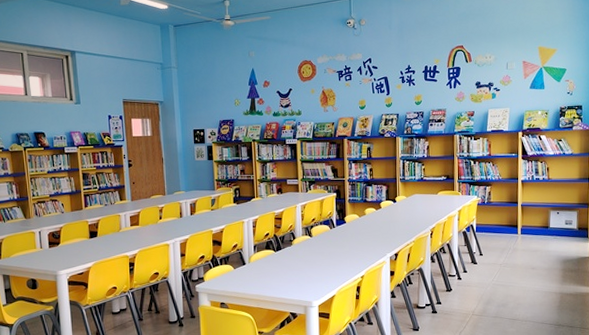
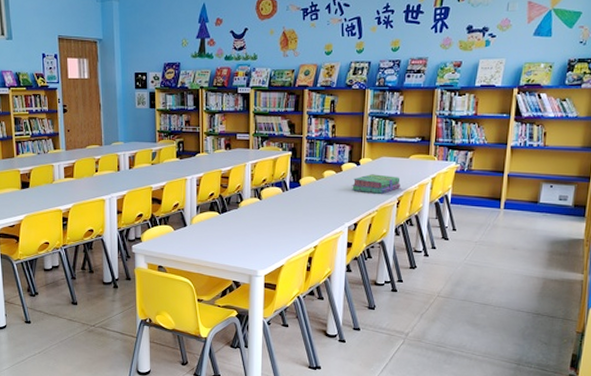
stack of books: none [391,209,432,227] -> present [352,174,400,194]

